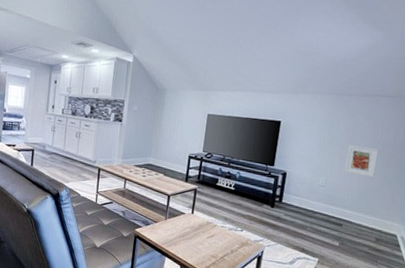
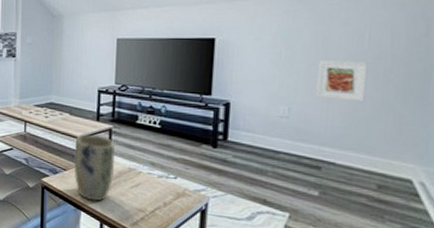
plant pot: none [163,192,198,249] -> present [74,134,115,202]

